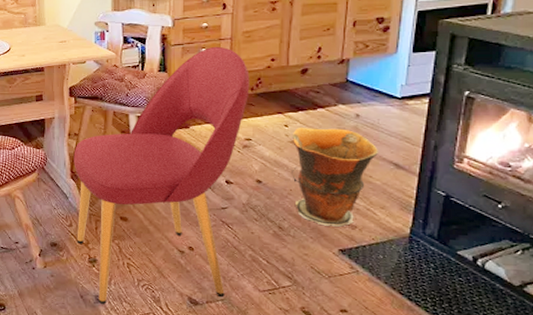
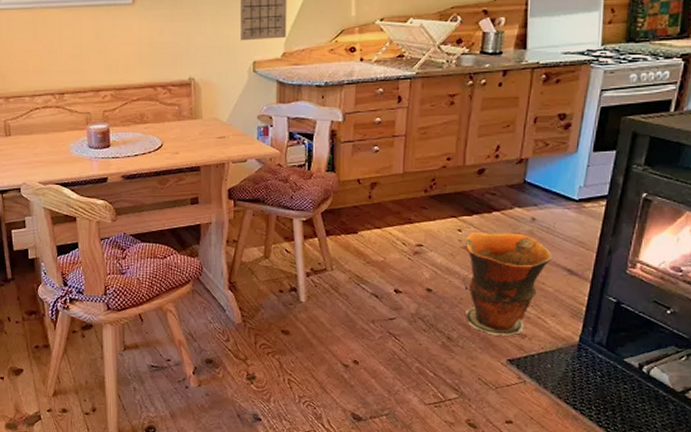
dining chair: present [73,46,250,305] -> none [232,144,424,424]

